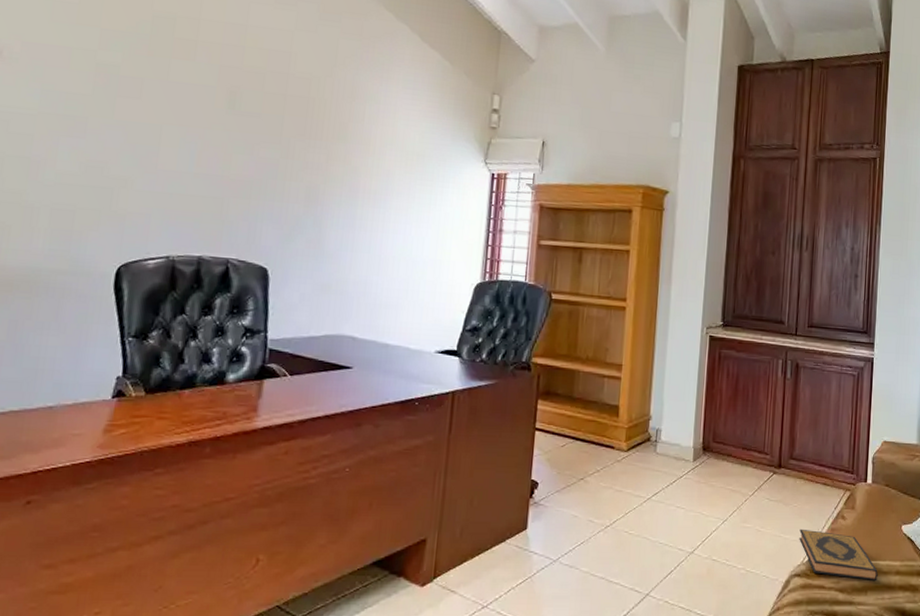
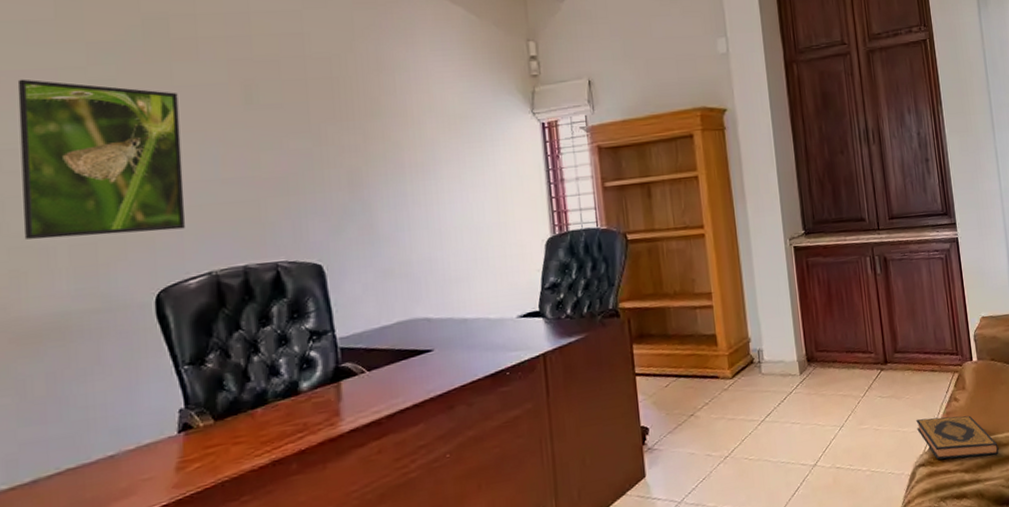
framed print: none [14,51,171,212] -> present [17,79,186,240]

